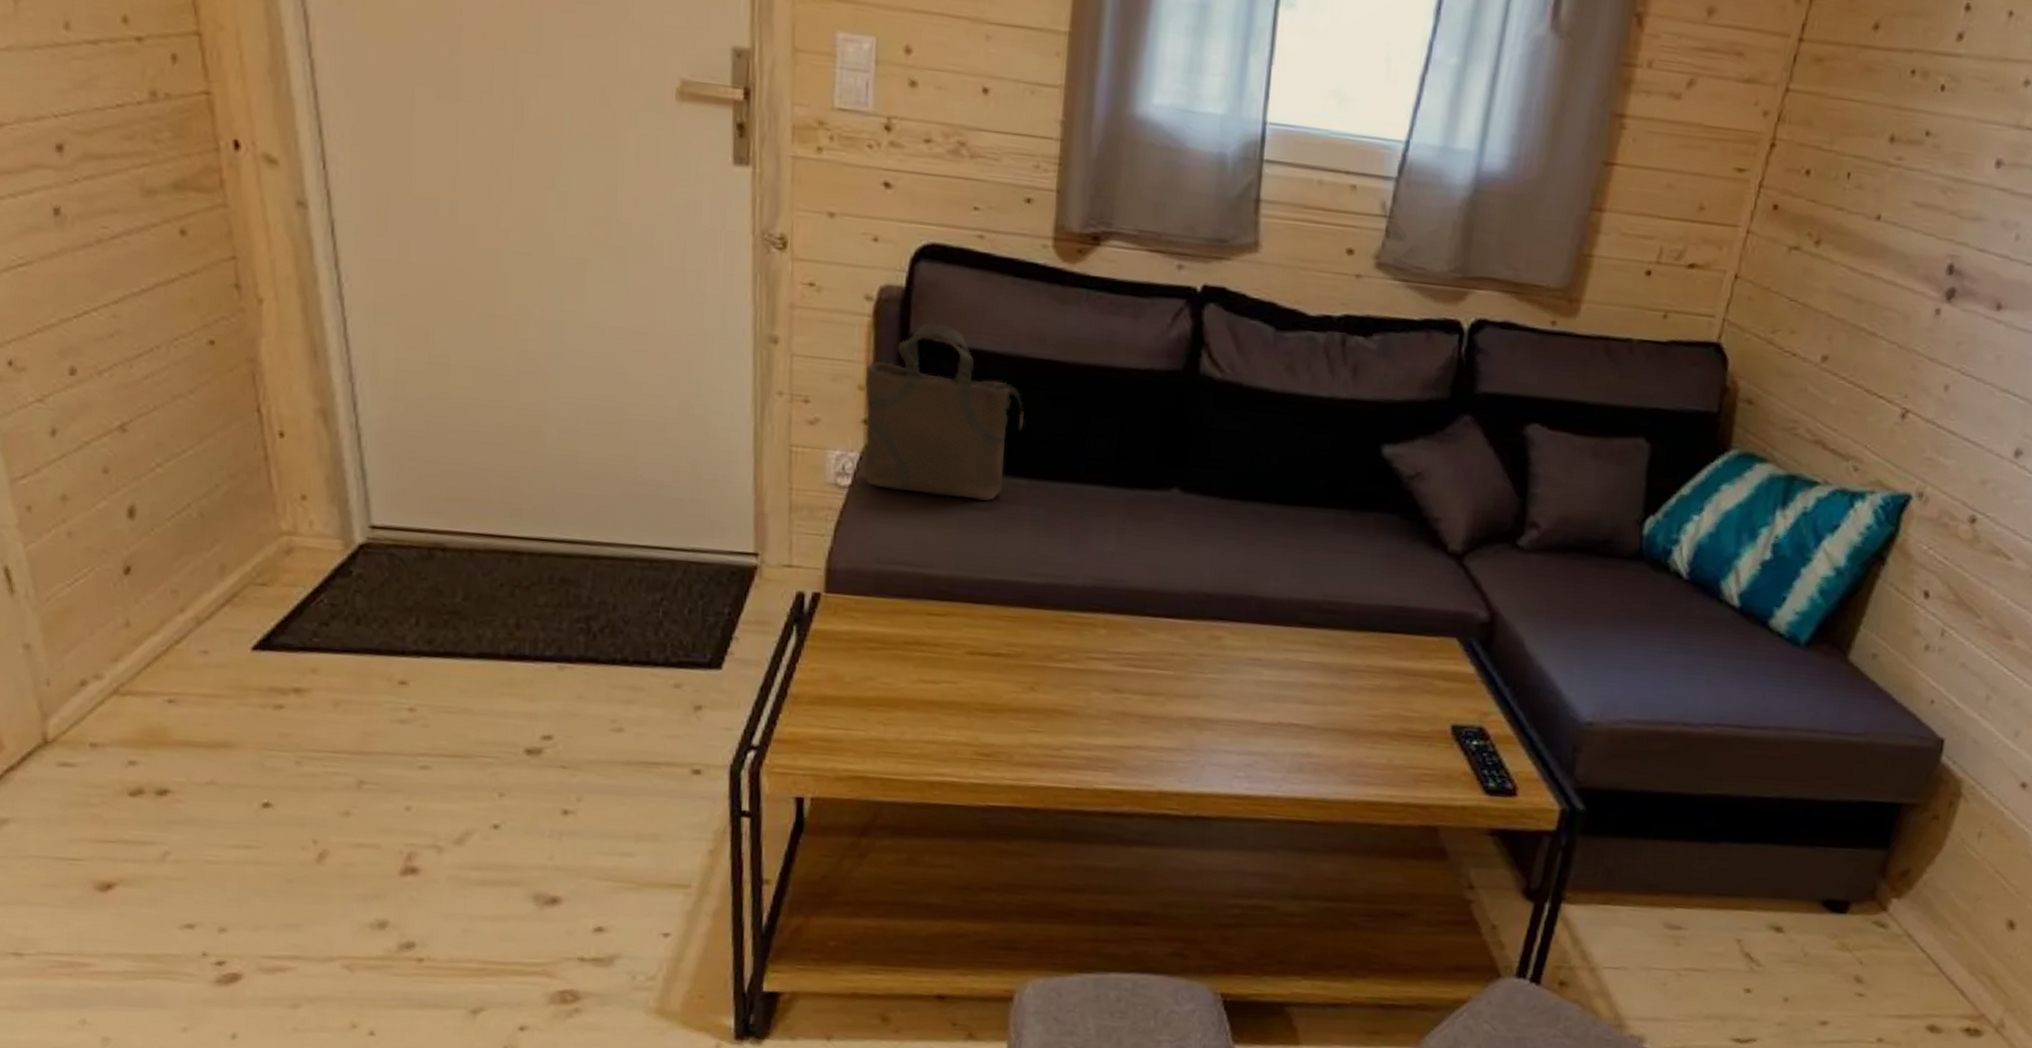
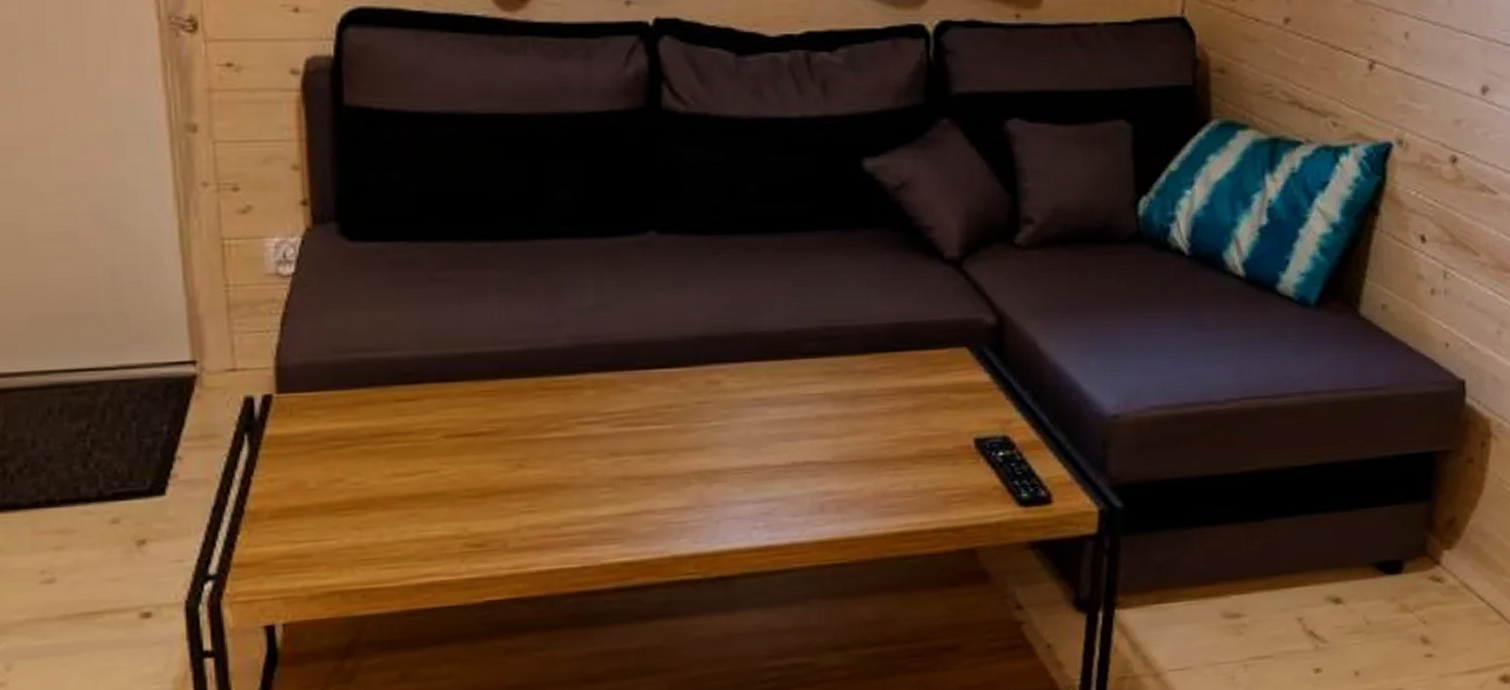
tote bag: present [864,322,1024,501] -> none [298,88,479,272]

